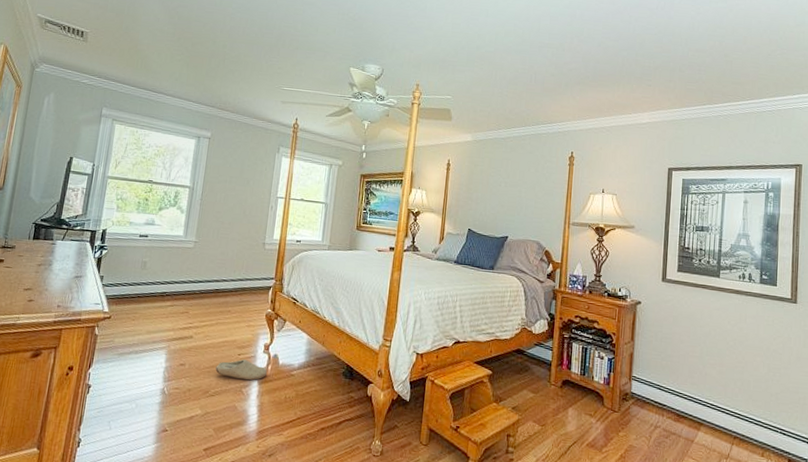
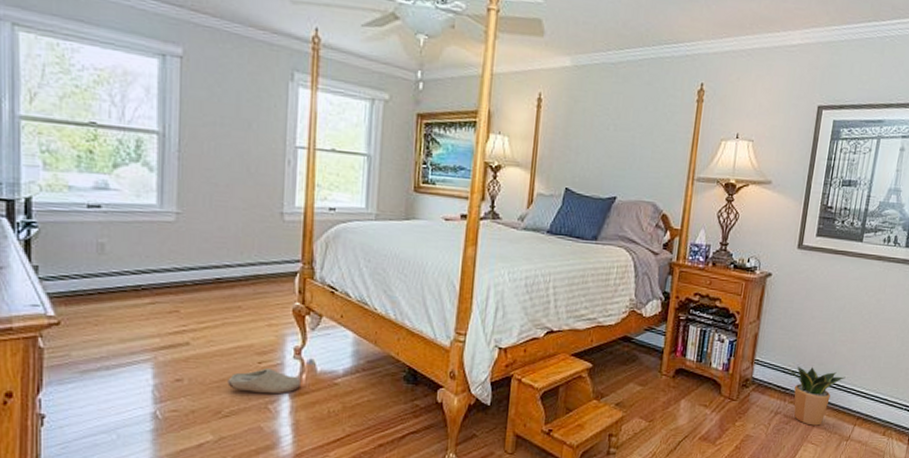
potted plant: none [662,384,718,442] -> present [786,365,846,426]

